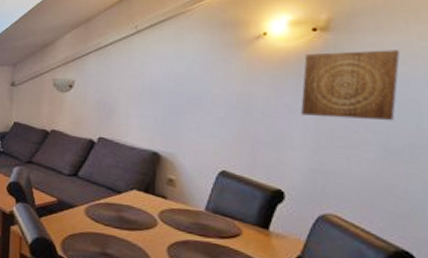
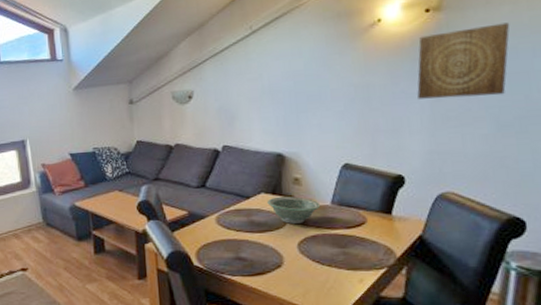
bowl: none [139,195,195,226] -> present [267,196,321,224]

